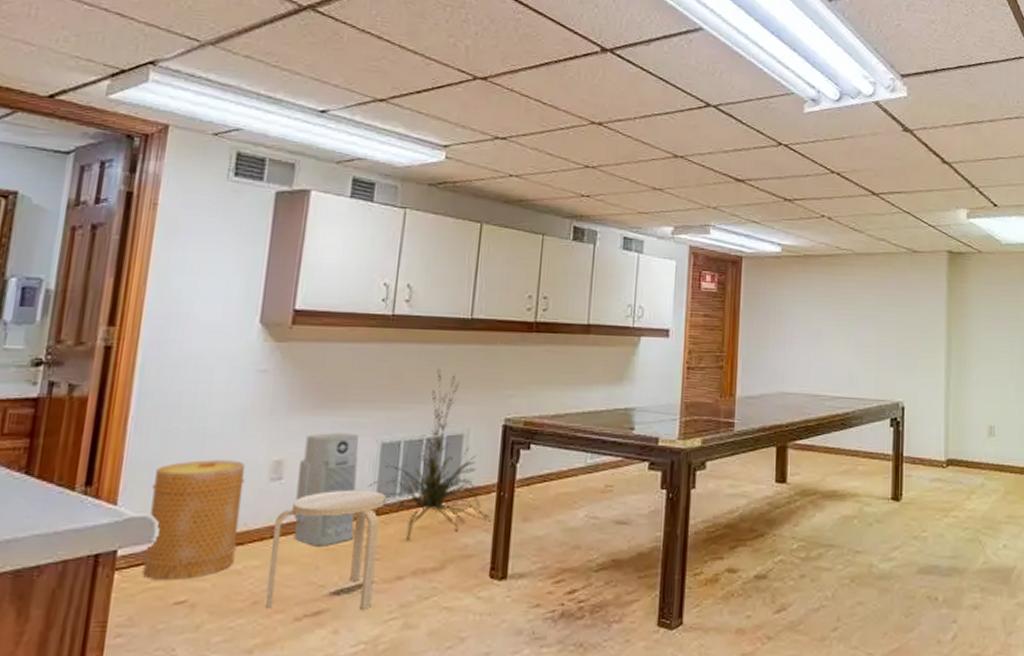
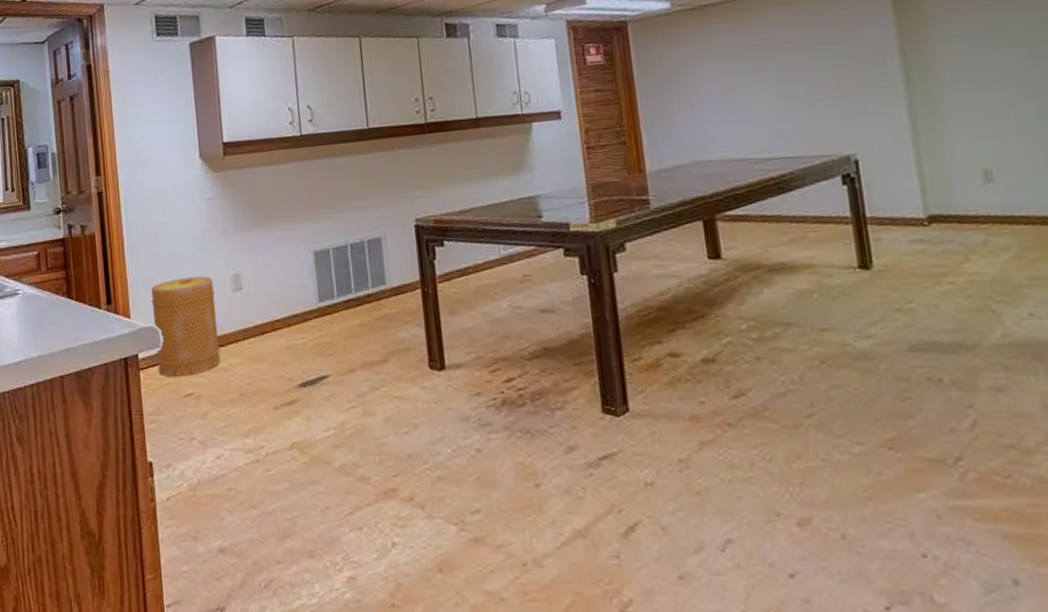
stool: present [266,489,387,609] -> none [243,294,333,399]
air purifier: present [293,433,359,547] -> none [253,245,307,346]
indoor plant: present [368,368,492,542] -> none [310,179,422,338]

